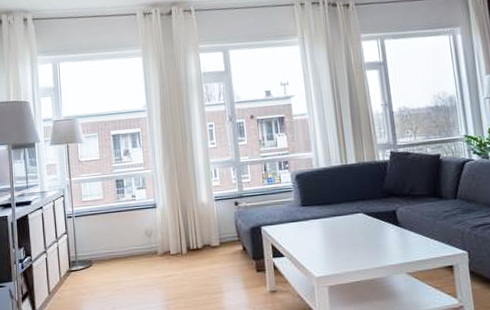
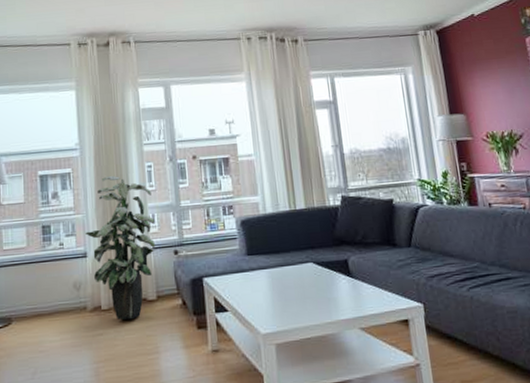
indoor plant: none [154,134,217,263] -> present [85,175,155,320]

